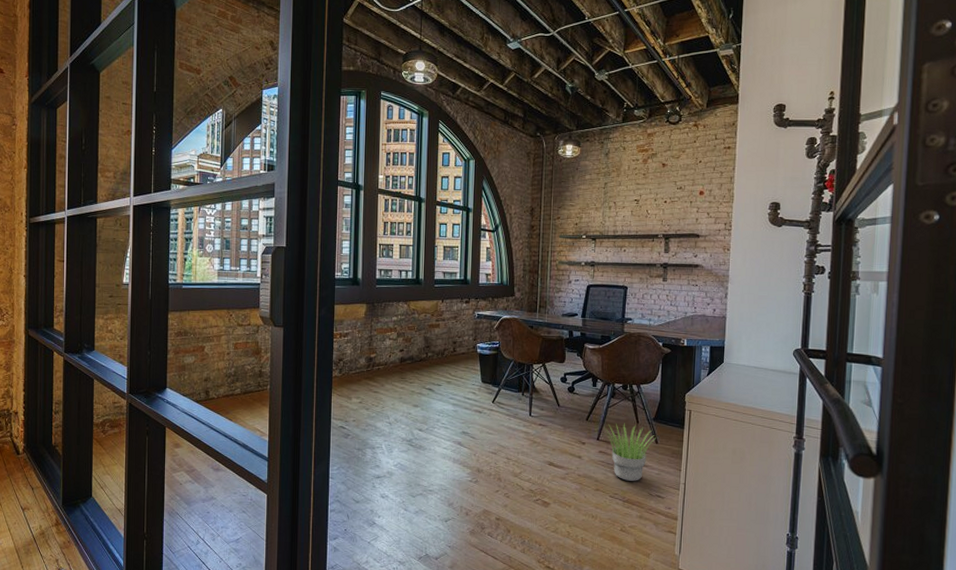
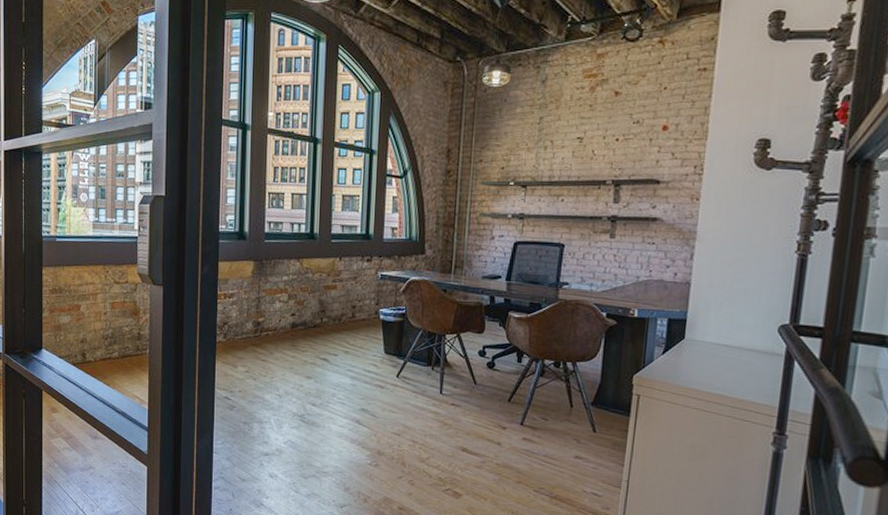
potted plant: present [604,423,656,481] -> none [530,406,594,475]

